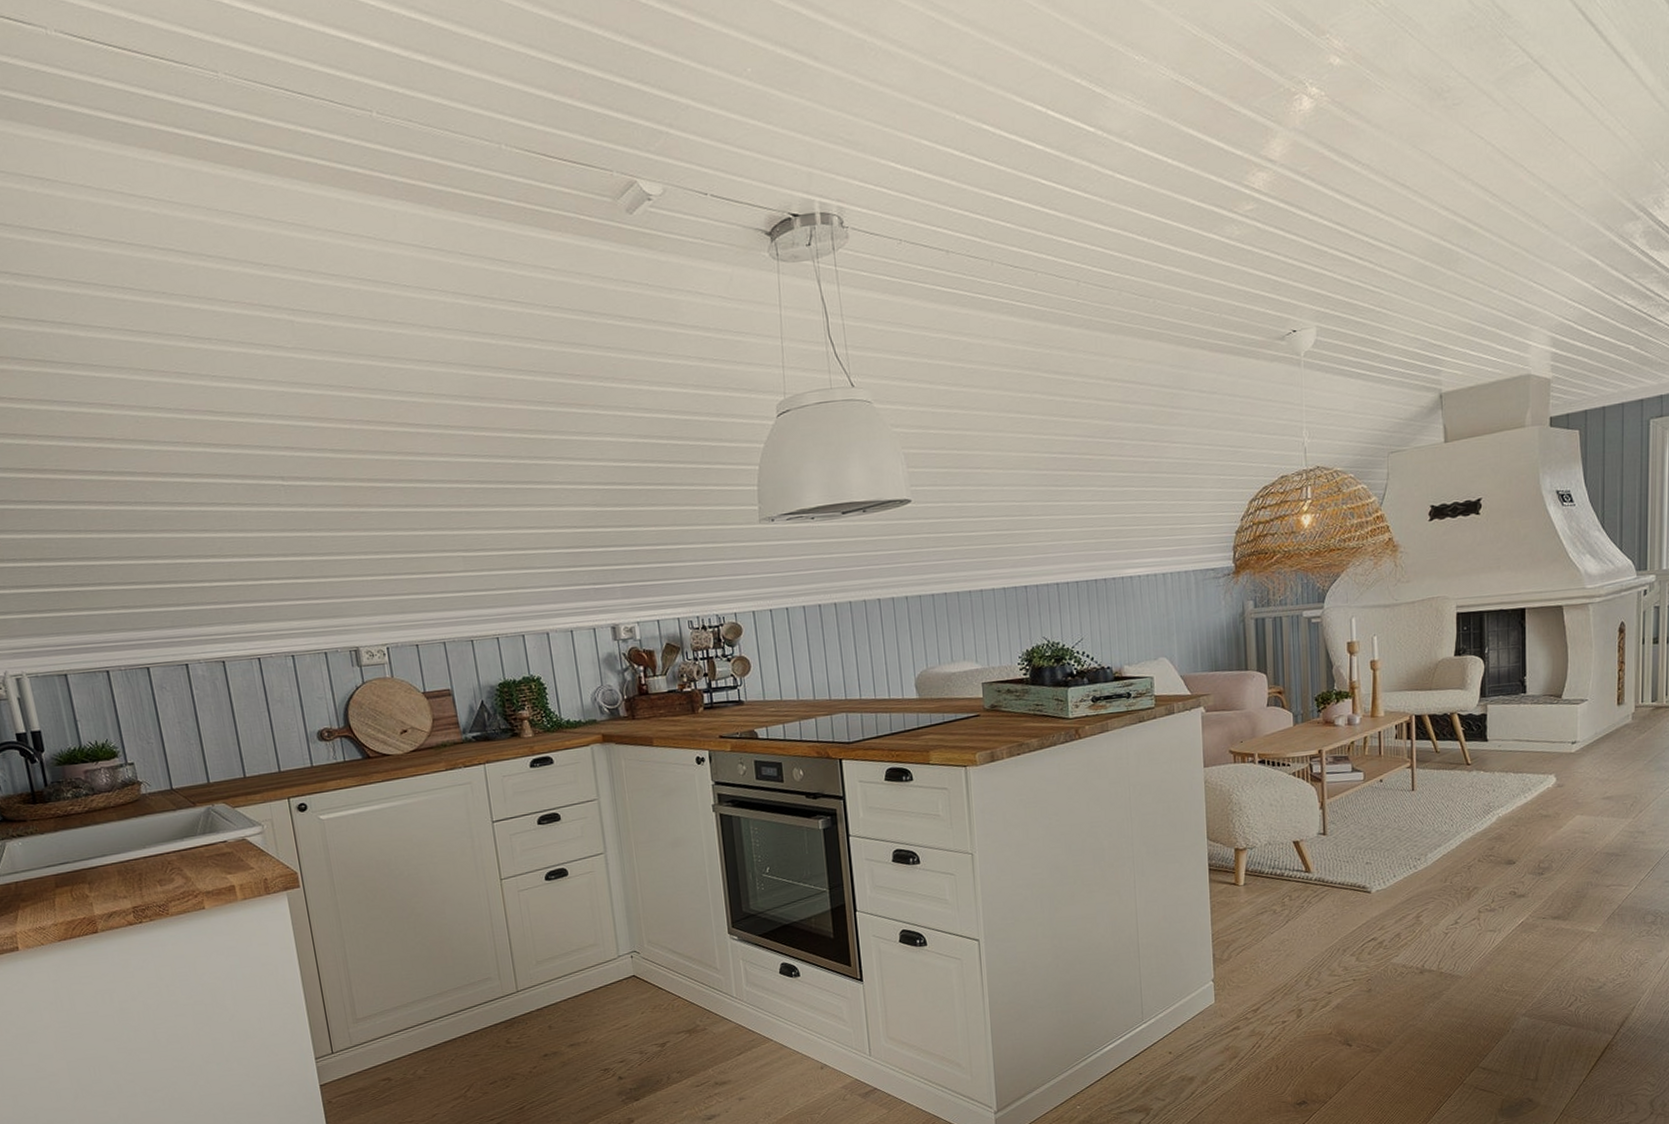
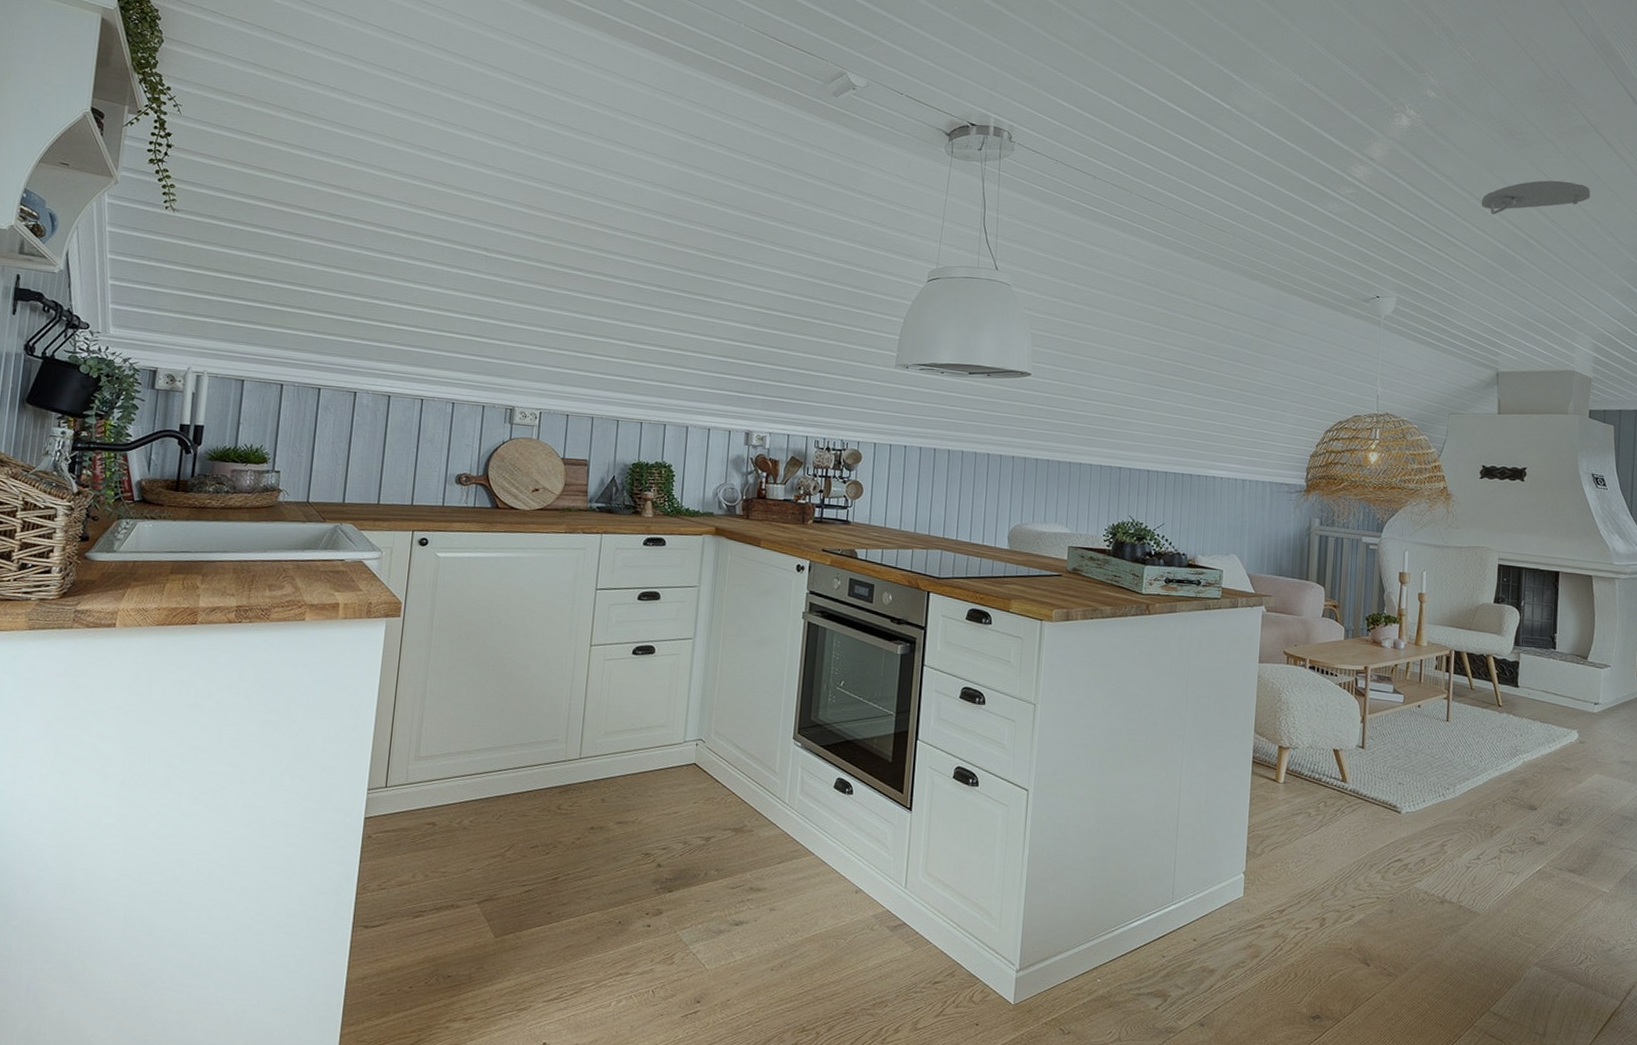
smoke detector: none [1406,140,1538,202] -> present [1481,180,1591,215]

